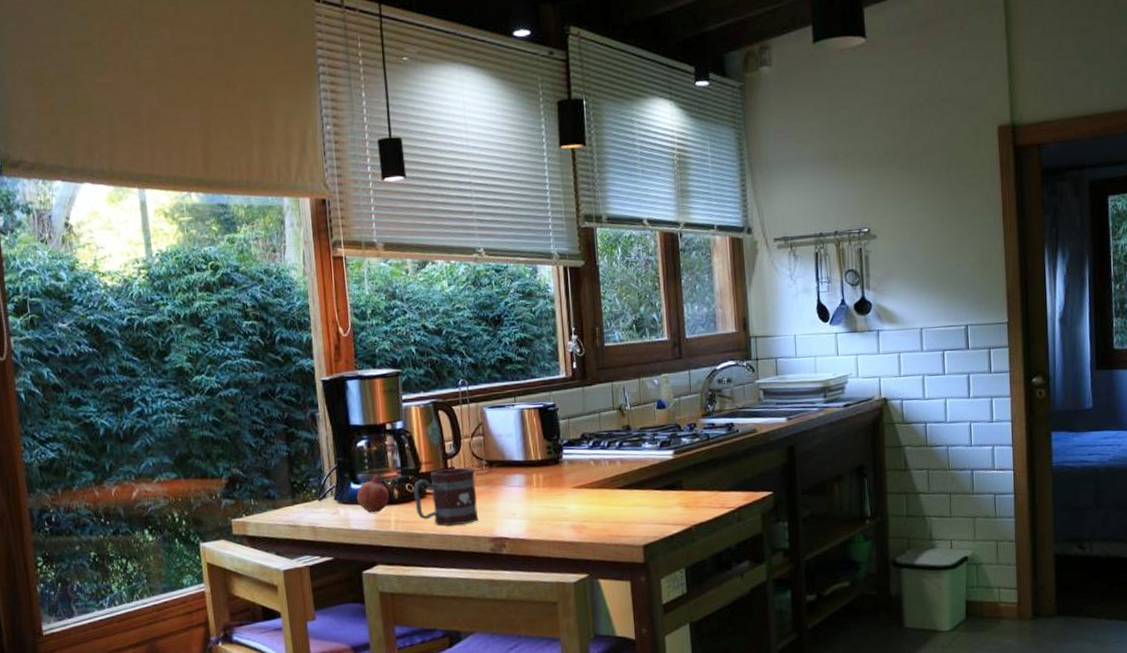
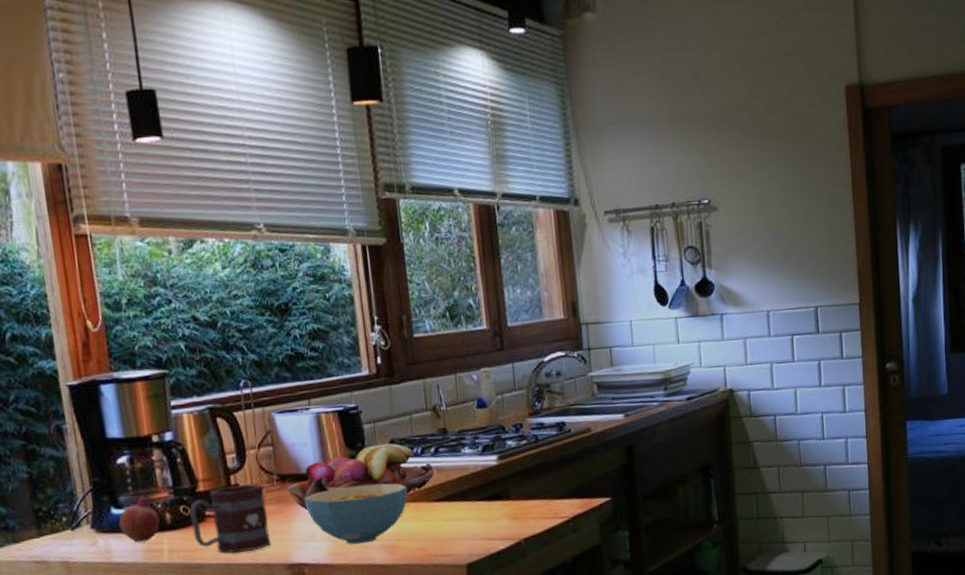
fruit basket: none [493,437,618,492] -> present [287,443,434,511]
cereal bowl: none [507,471,595,523] -> present [304,483,408,545]

